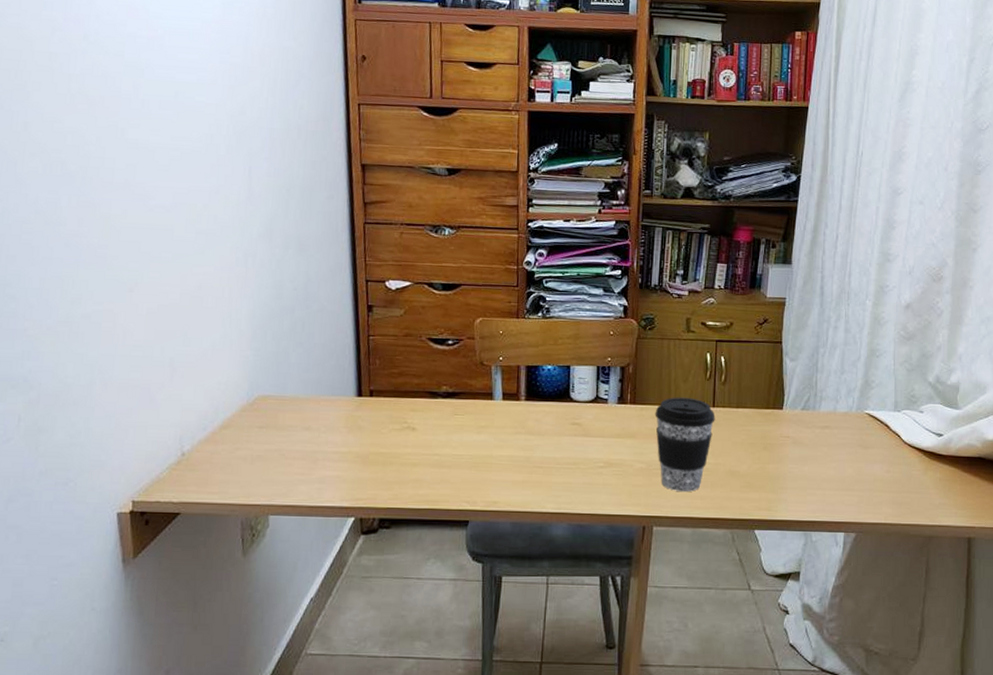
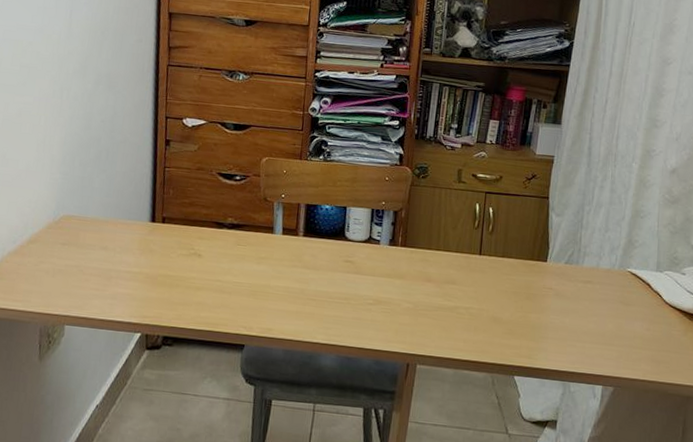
coffee cup: present [655,397,716,492] -> none [423,243,482,334]

